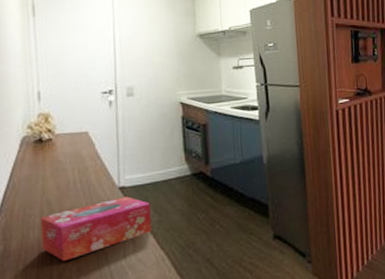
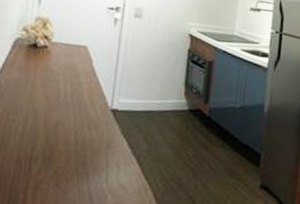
tissue box: present [40,196,151,262] -> none [21,119,141,174]

